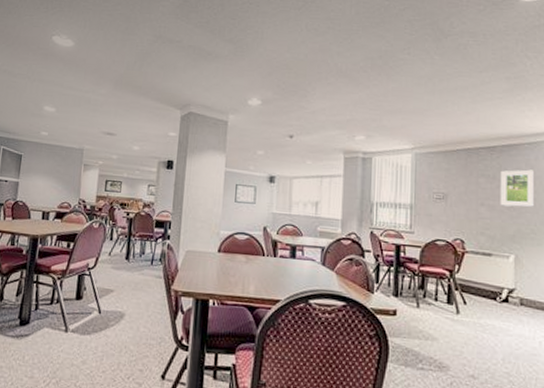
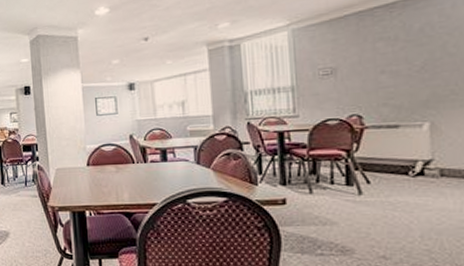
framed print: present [500,169,535,207] -> none [404,20,455,69]

